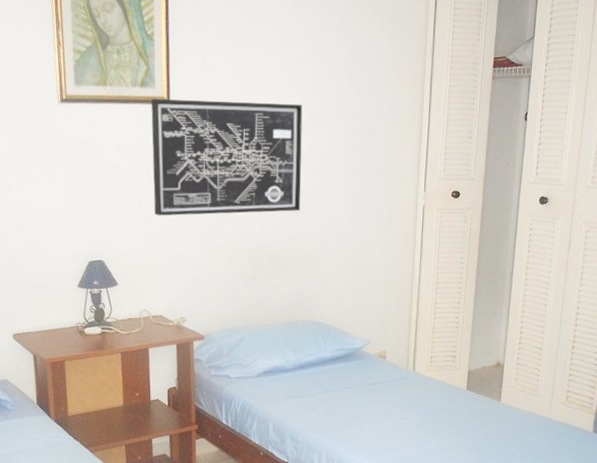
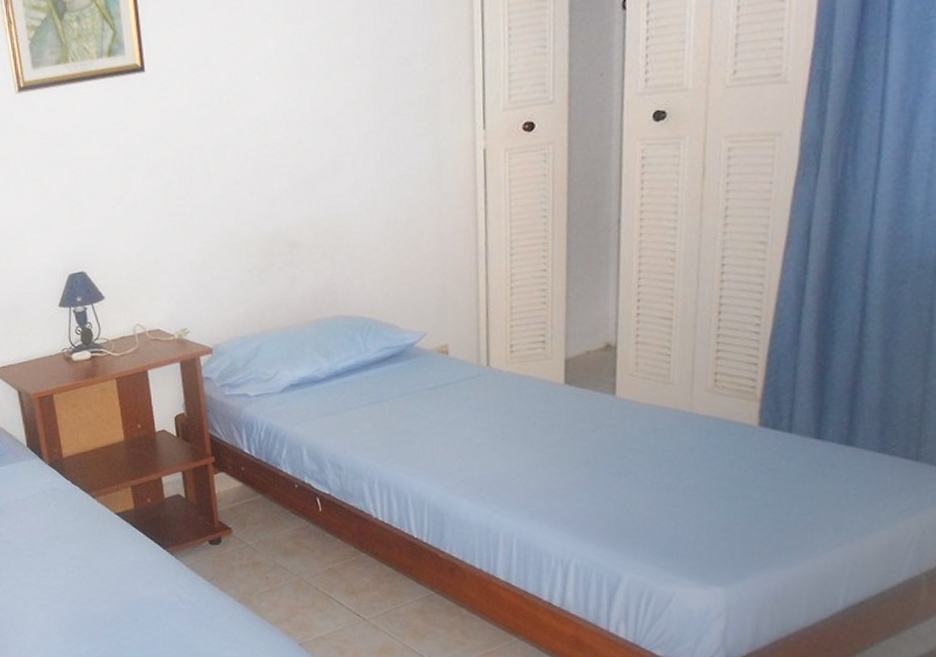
wall art: present [150,99,303,216] -> none [121,43,319,210]

